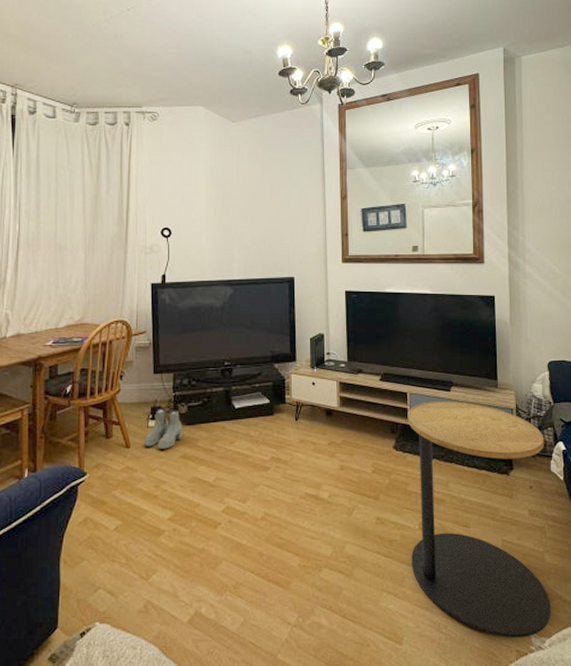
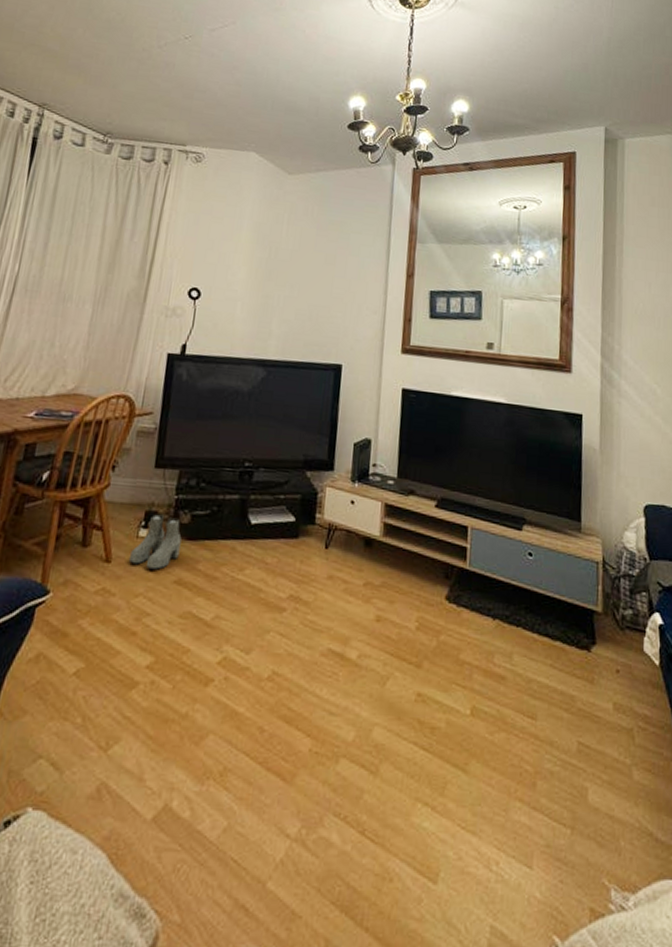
side table: present [407,401,551,638] -> none [457,541,639,890]

